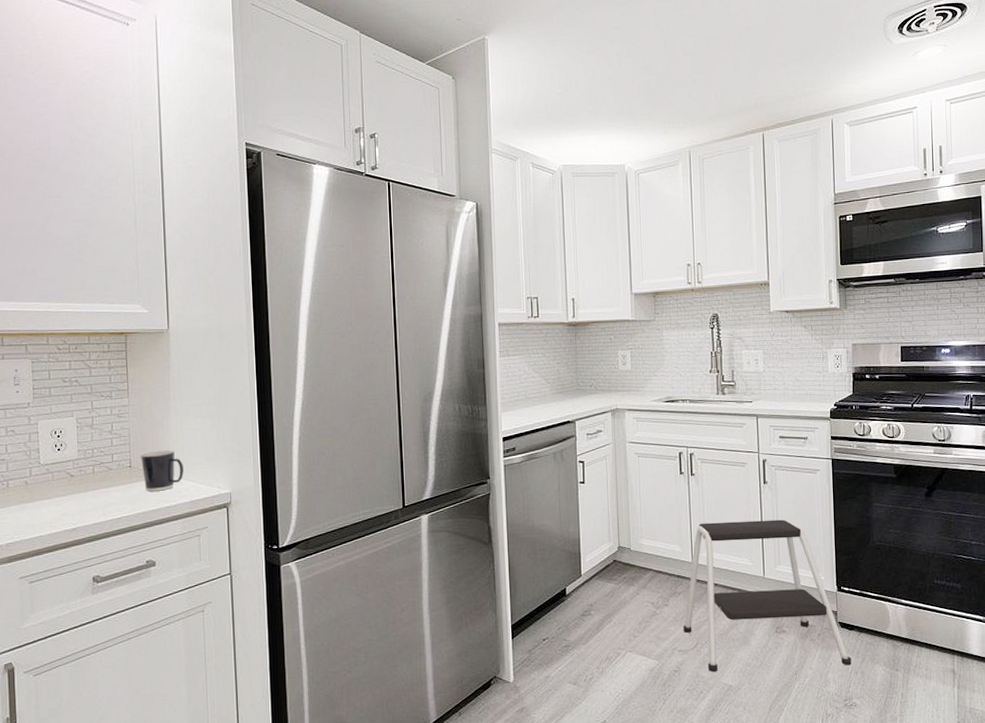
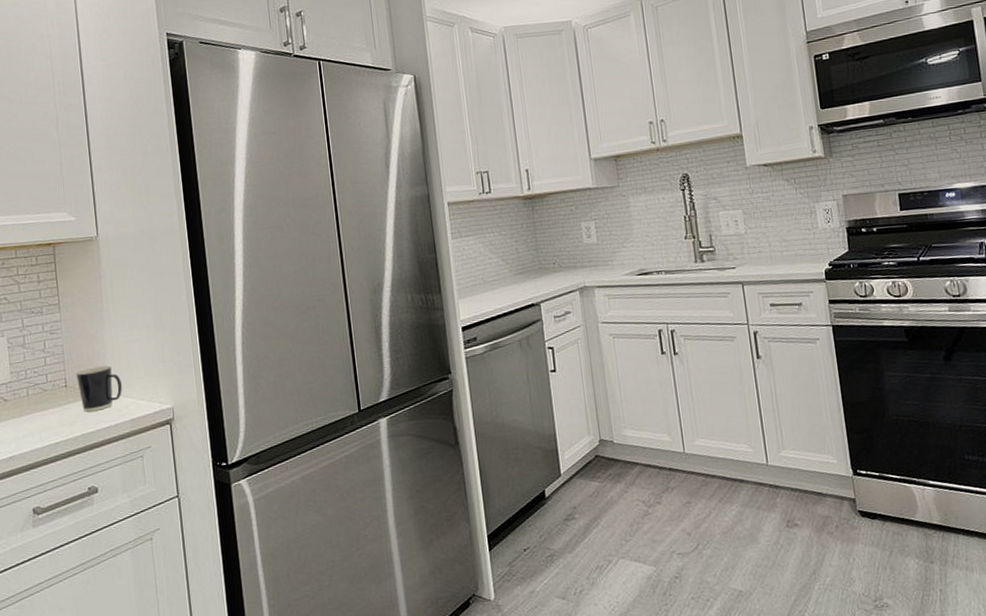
step stool: present [683,519,852,672] -> none [680,397,878,577]

